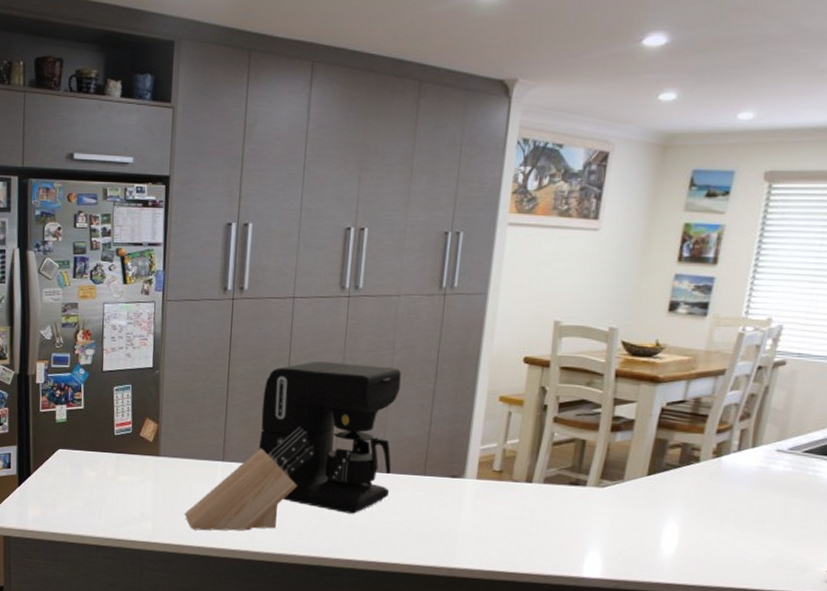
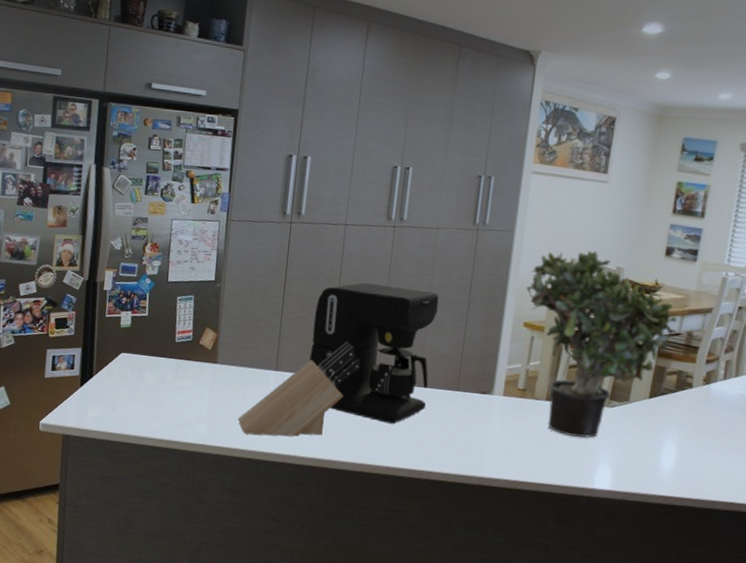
potted plant: none [502,310,683,522] -> present [526,250,678,438]

